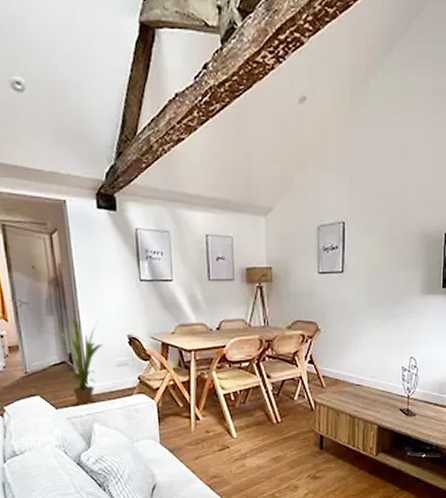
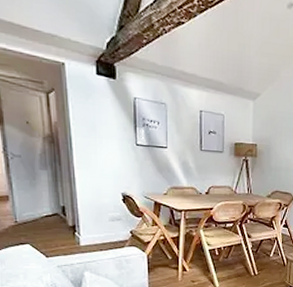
house plant: present [48,317,104,406] -> none [41,173,98,255]

